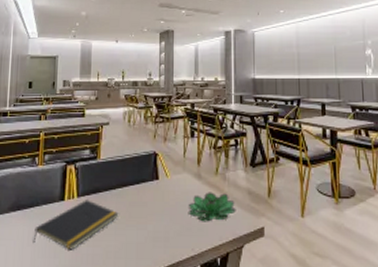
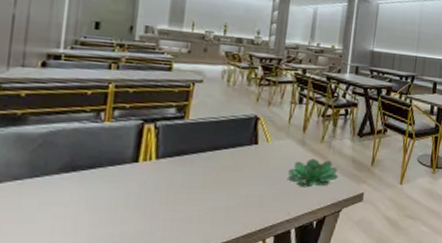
notepad: present [33,200,119,250] -> none [92,162,208,215]

